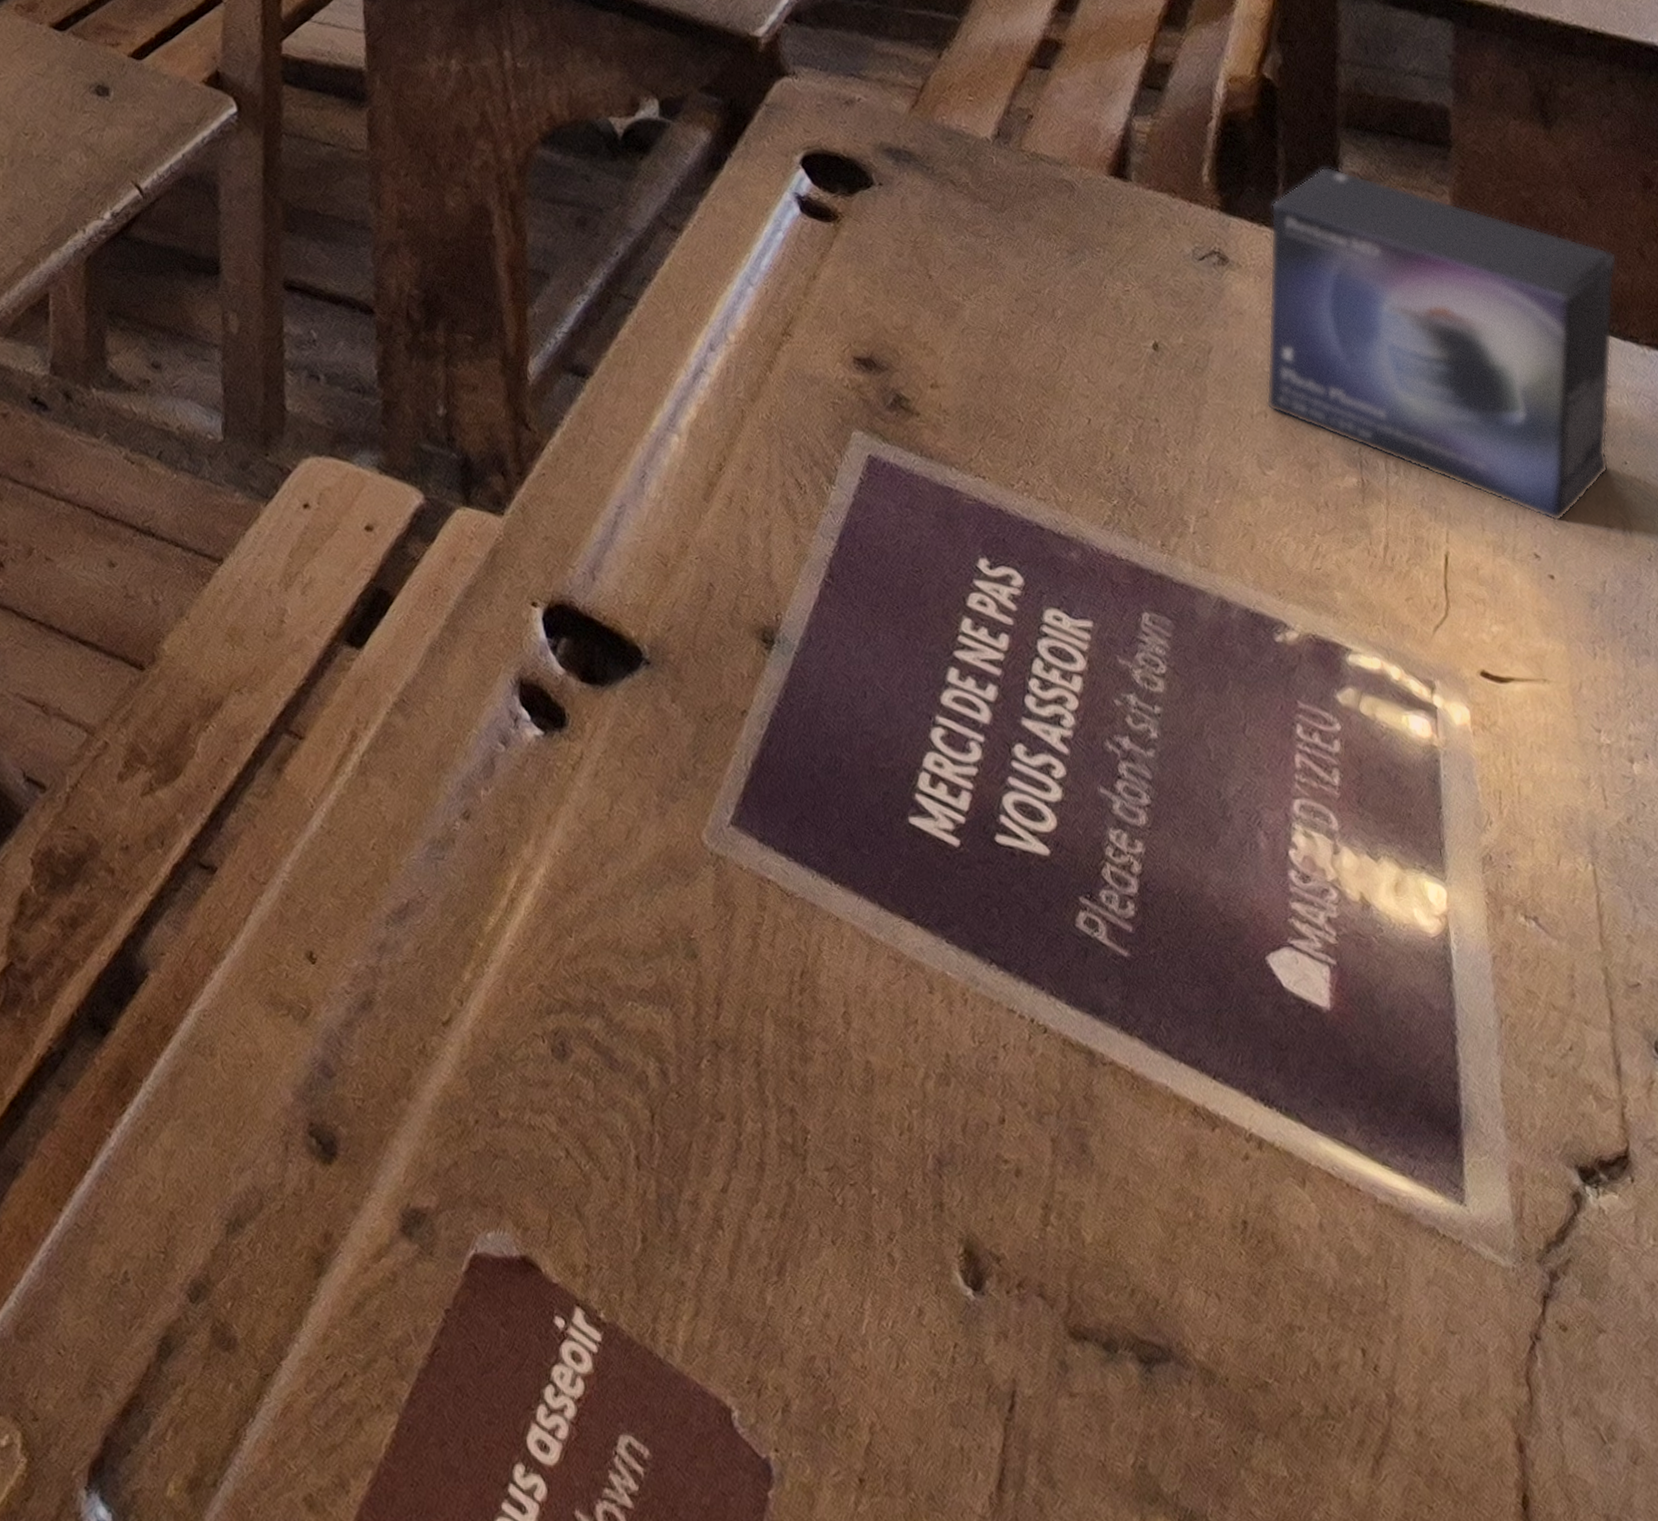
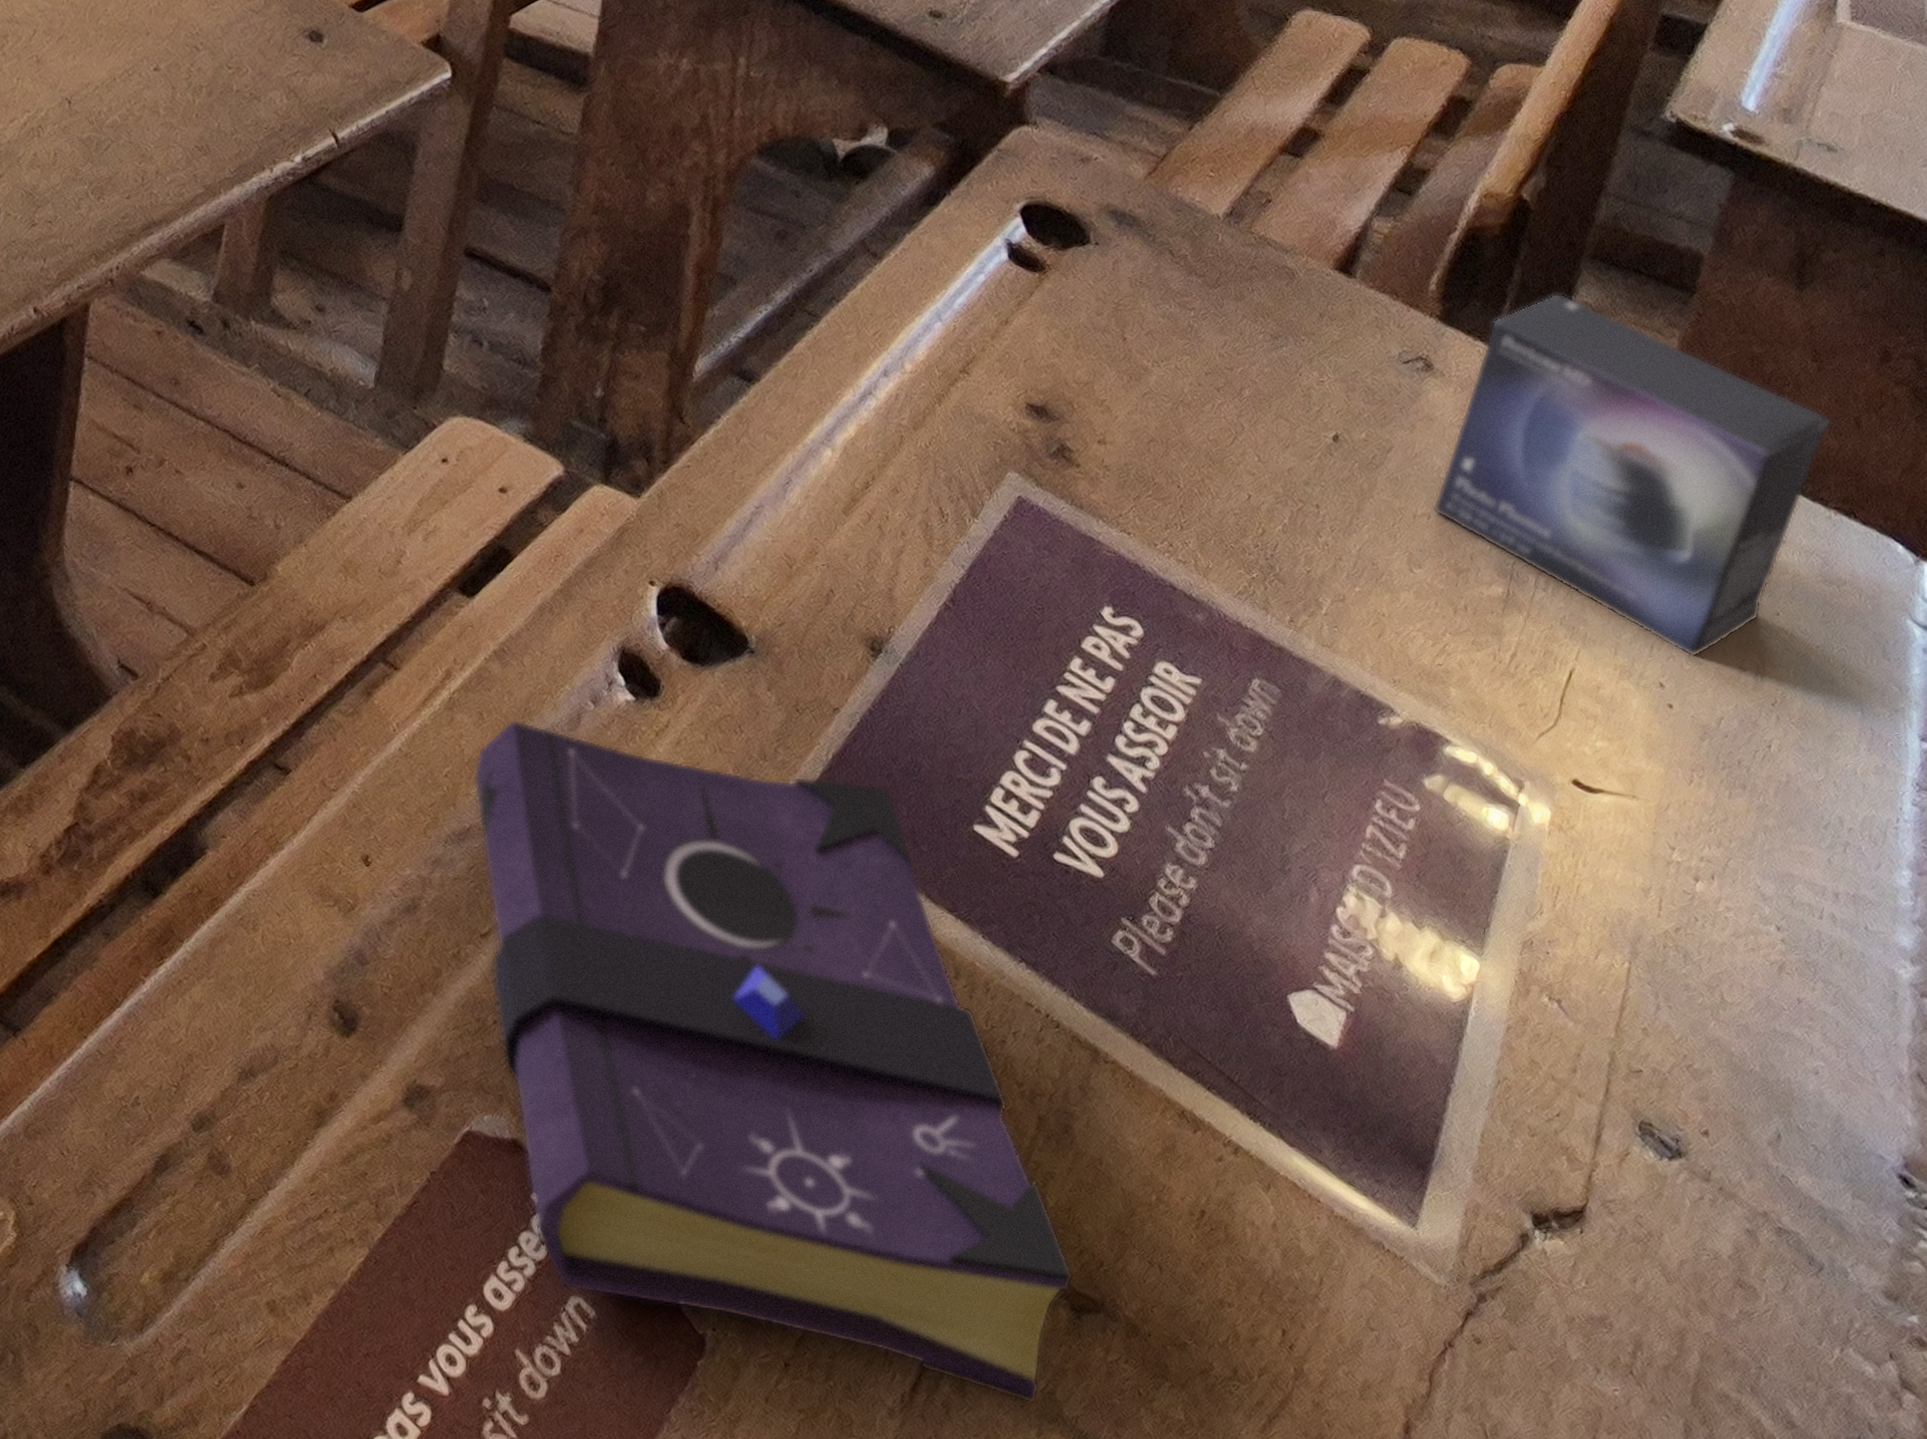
book: none [399,775,1133,1485] -> present [473,719,1074,1404]

